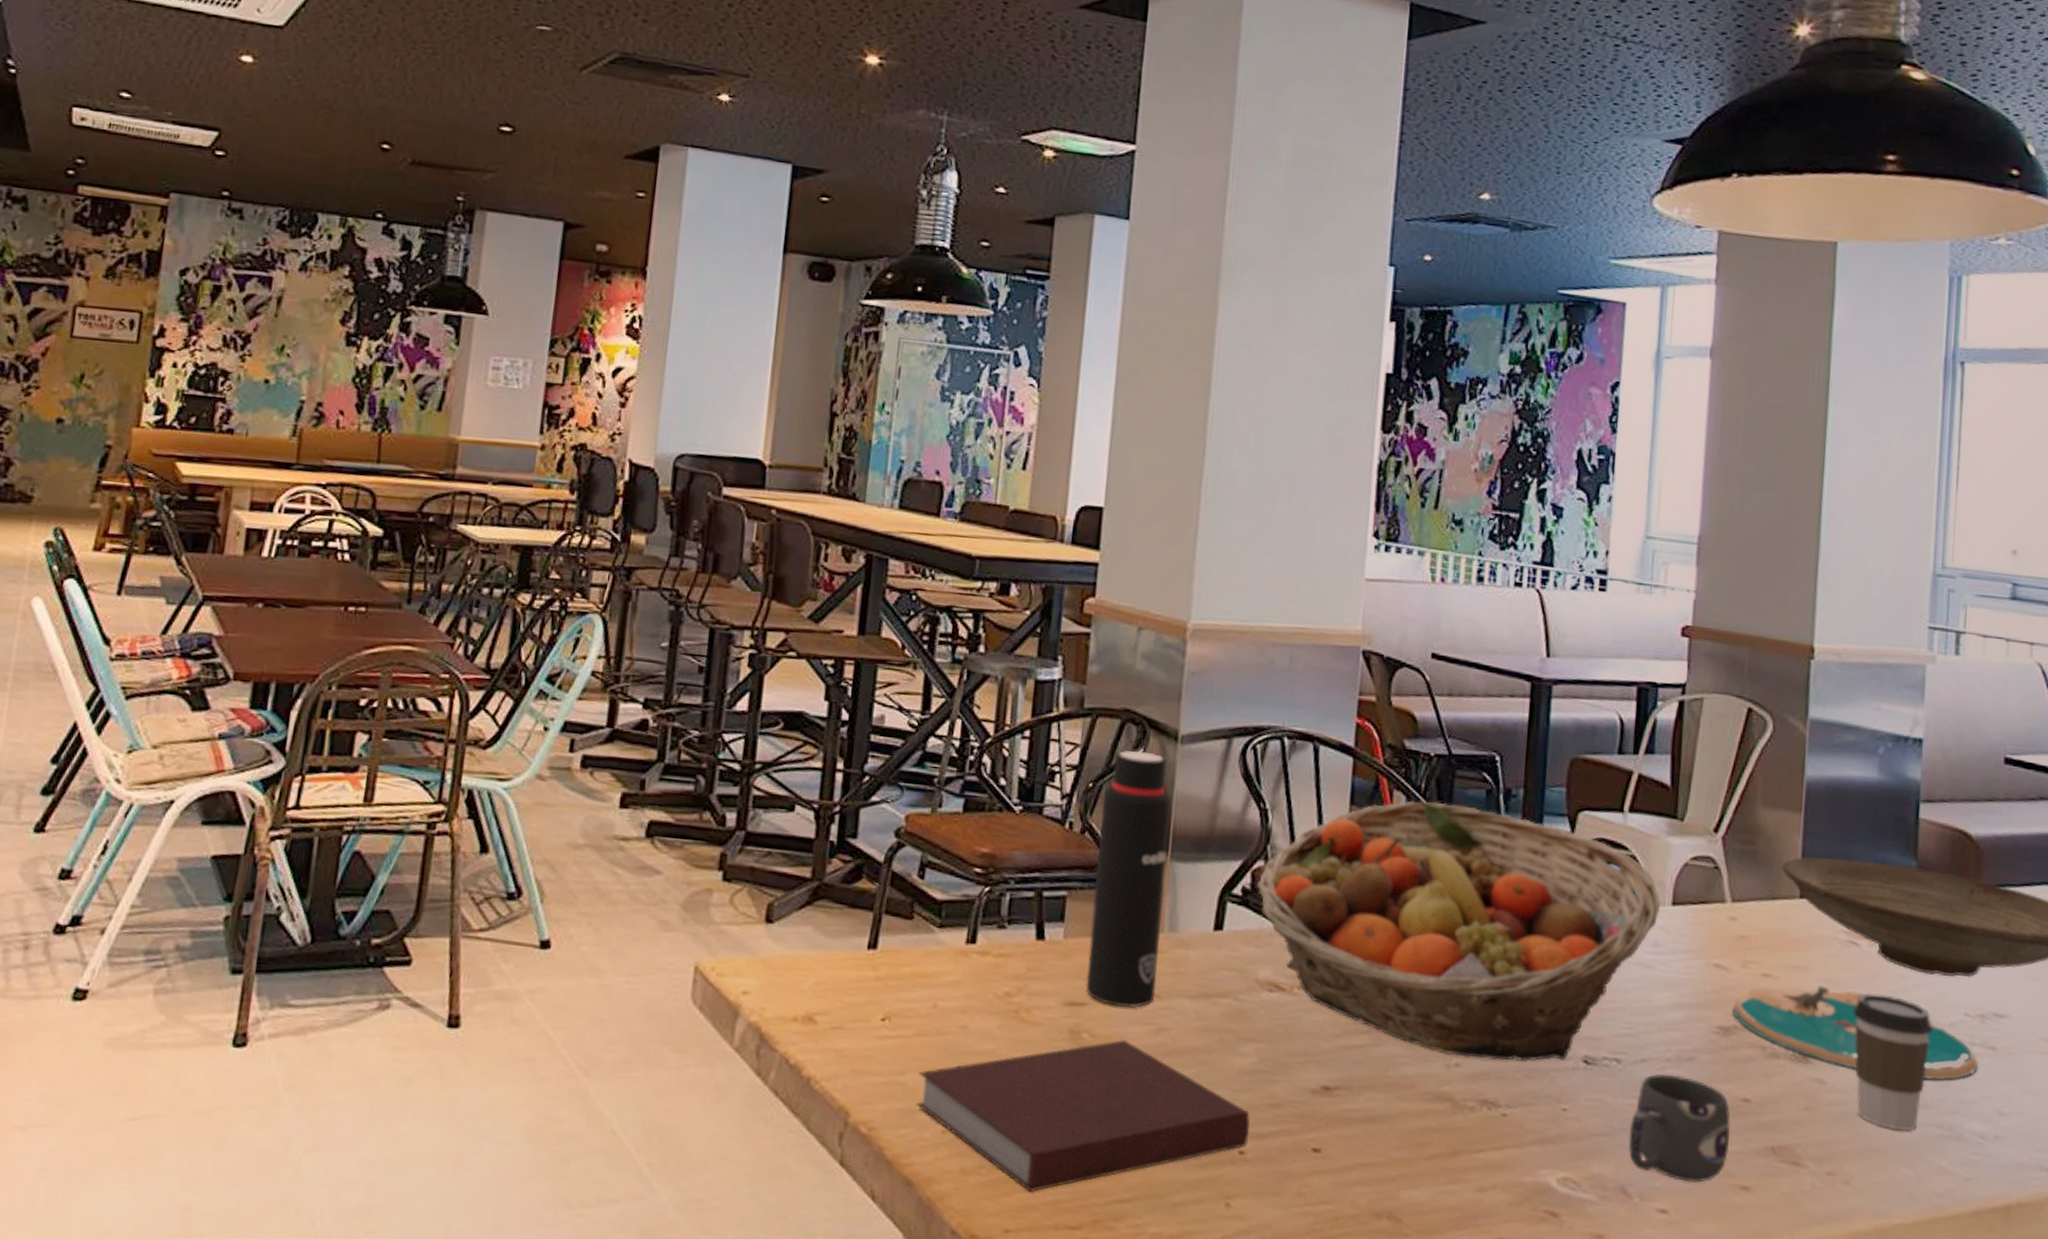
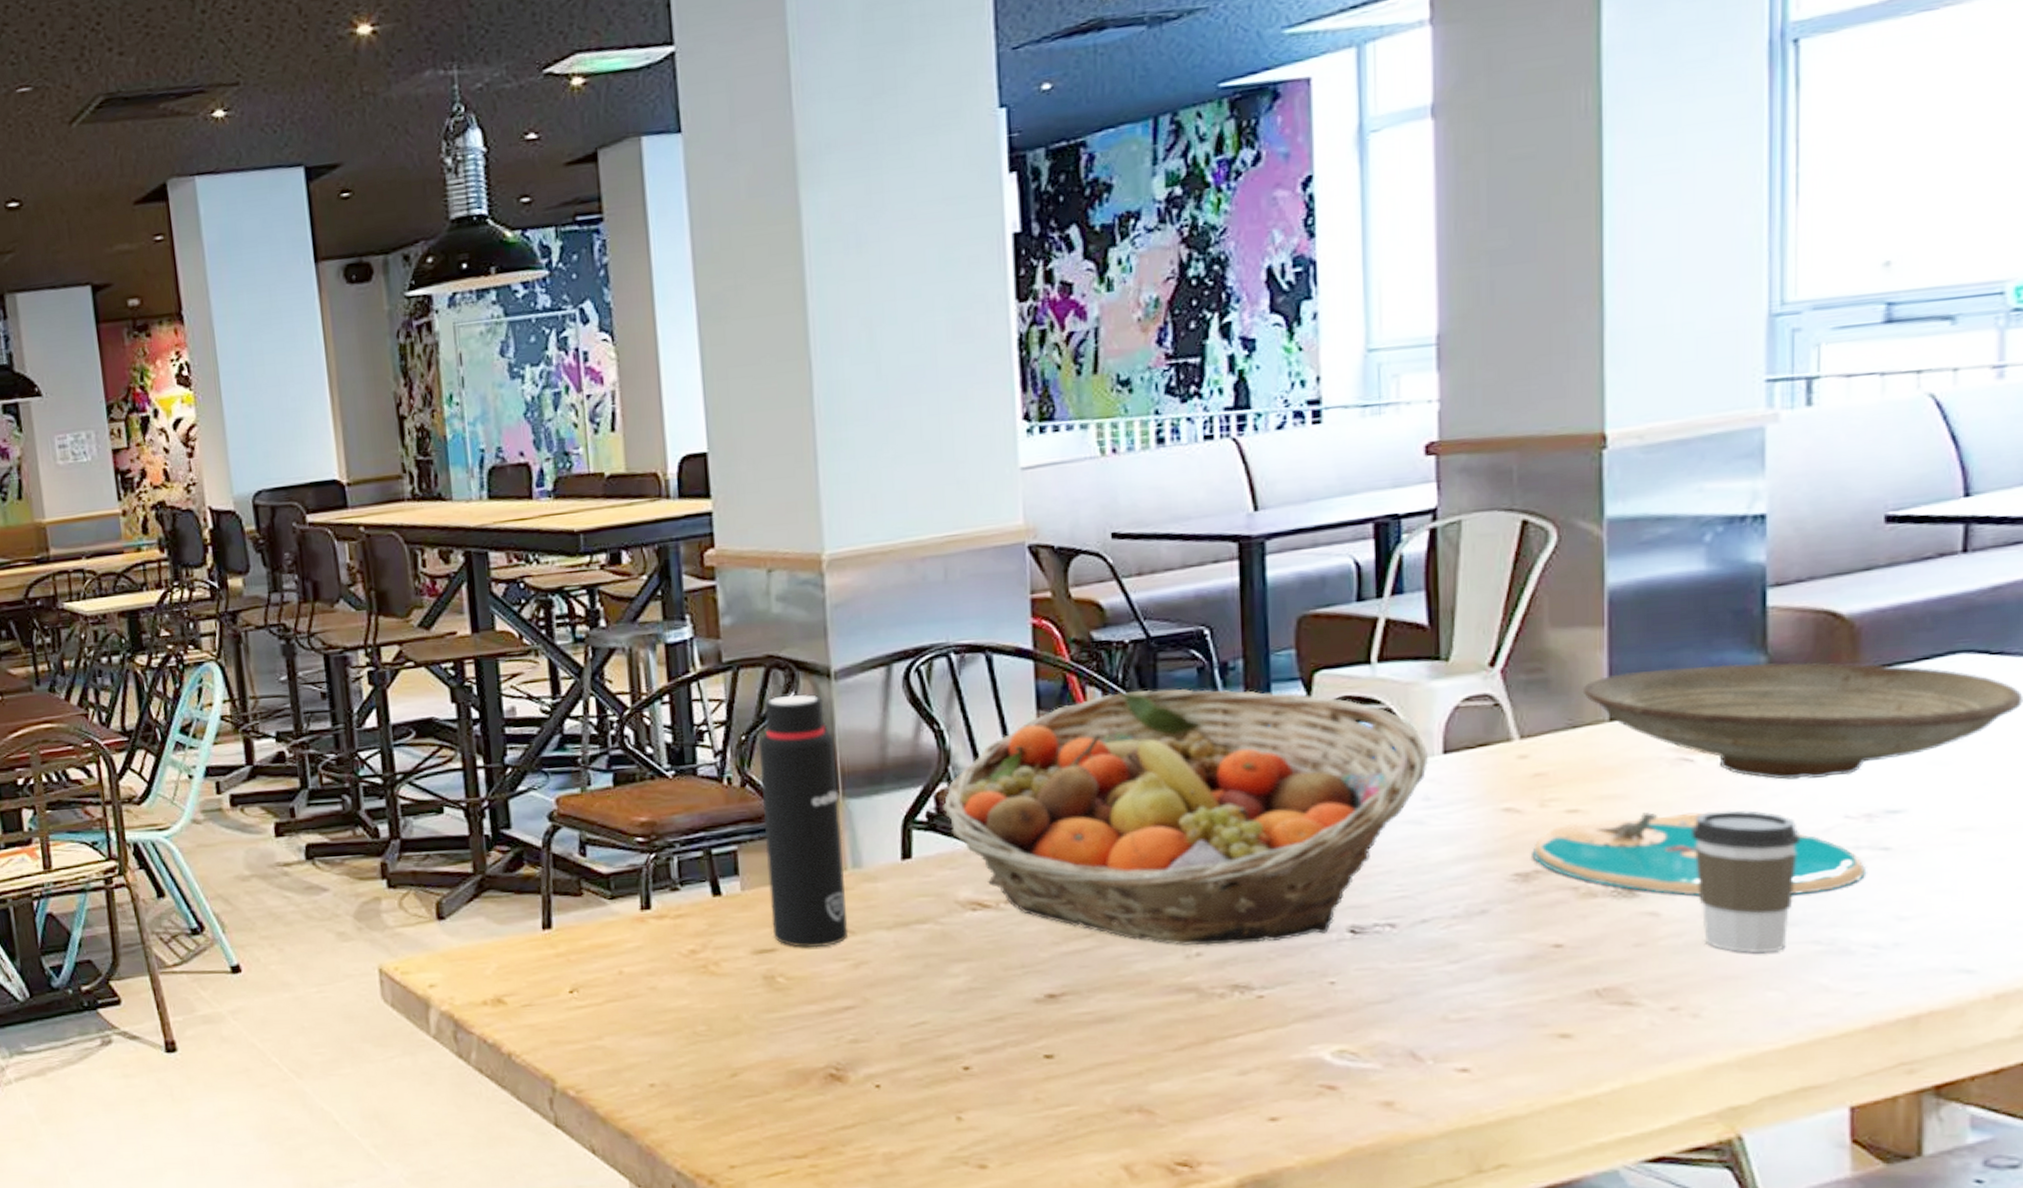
notebook: present [916,1039,1250,1192] -> none [617,977,973,1129]
mug: present [1628,1074,1731,1183] -> none [1414,930,1541,1038]

